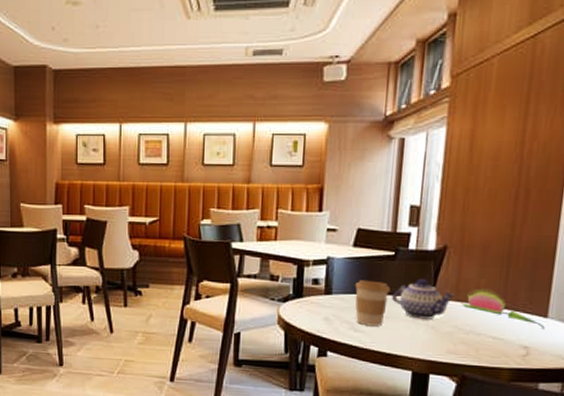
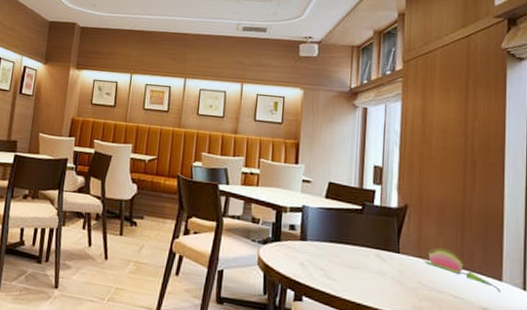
coffee cup: present [354,280,390,327] -> none [327,229,359,276]
teapot: present [391,278,456,319] -> none [360,232,418,273]

